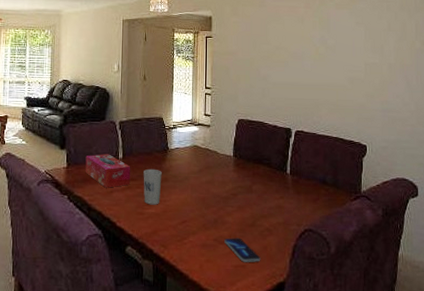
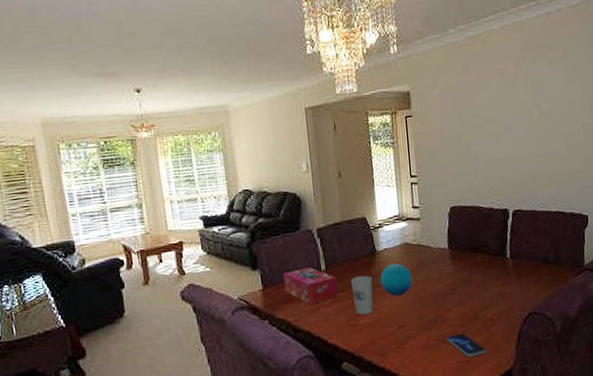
decorative orb: none [170,162,197,192] -> present [380,263,412,296]

